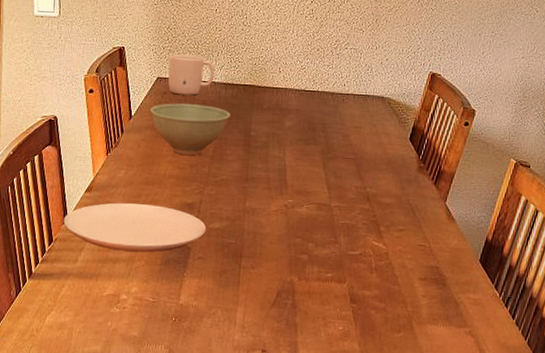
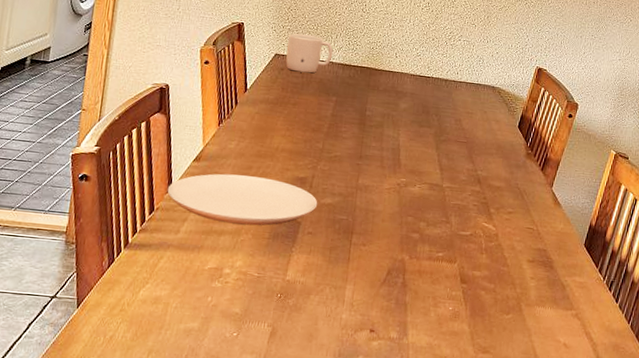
bowl: present [150,103,230,156] -> none [266,79,347,131]

